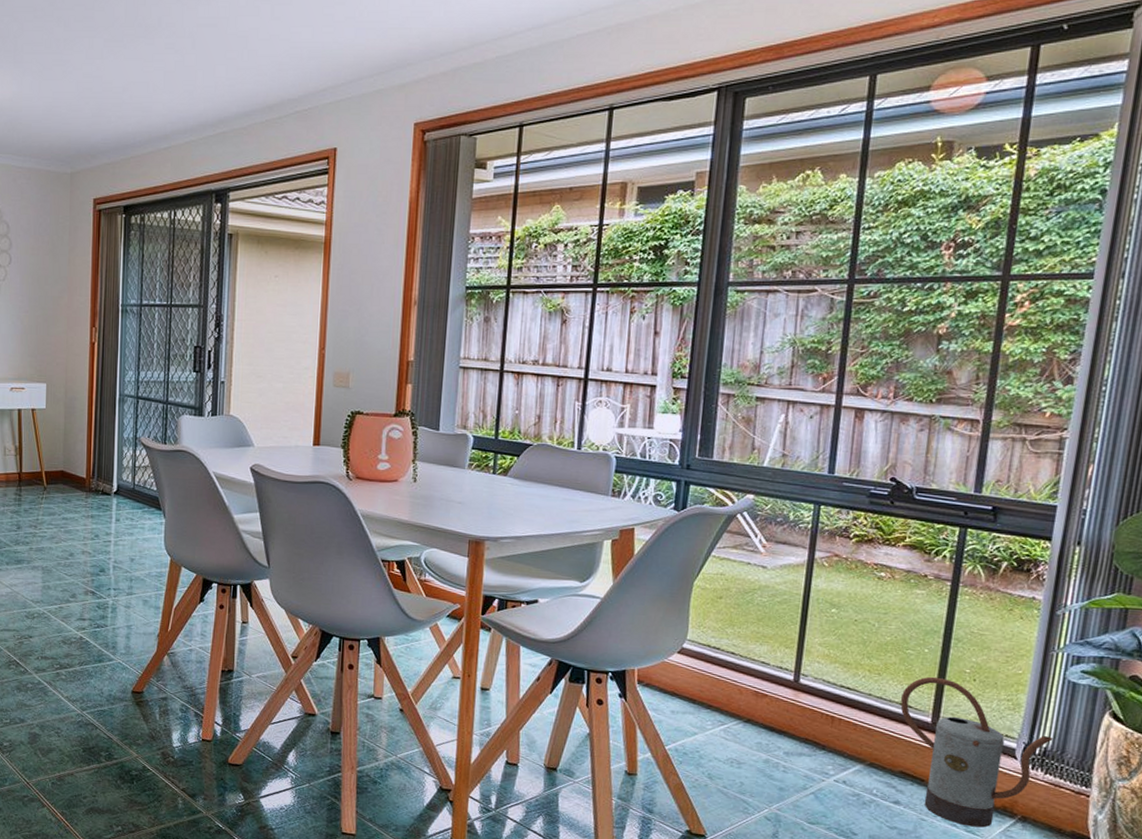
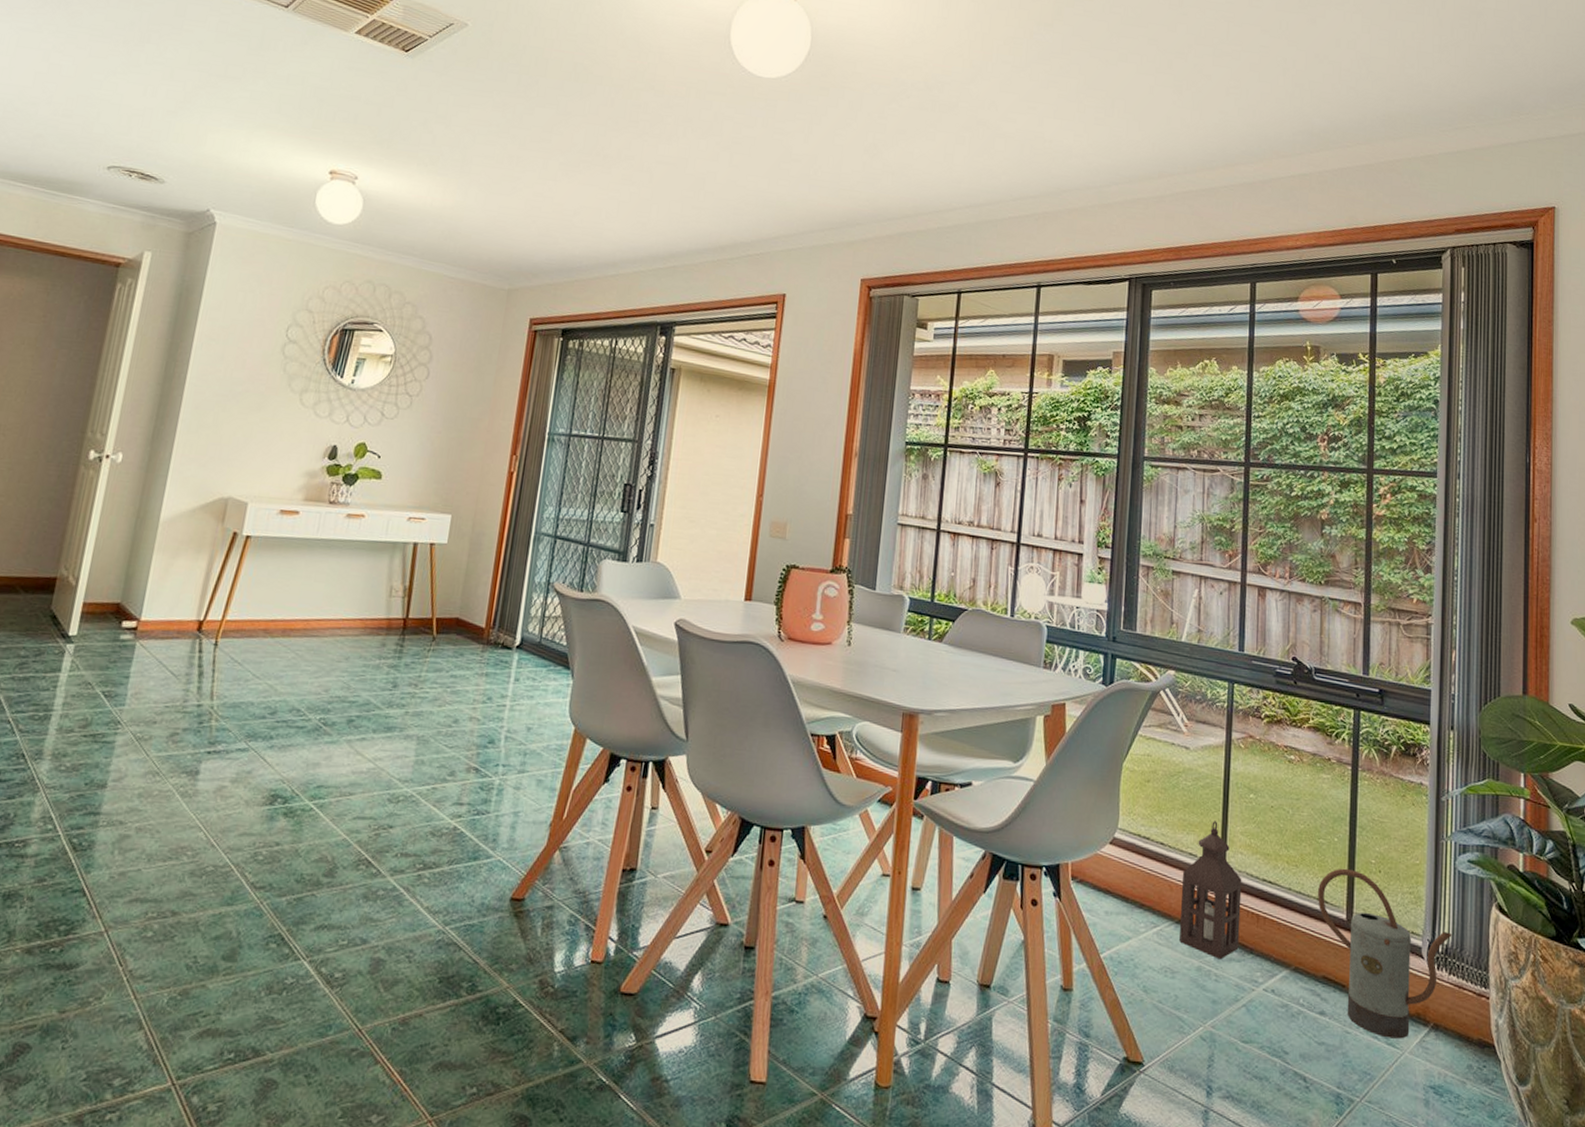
lantern: none [747,633,818,754] -> present [1179,821,1242,960]

